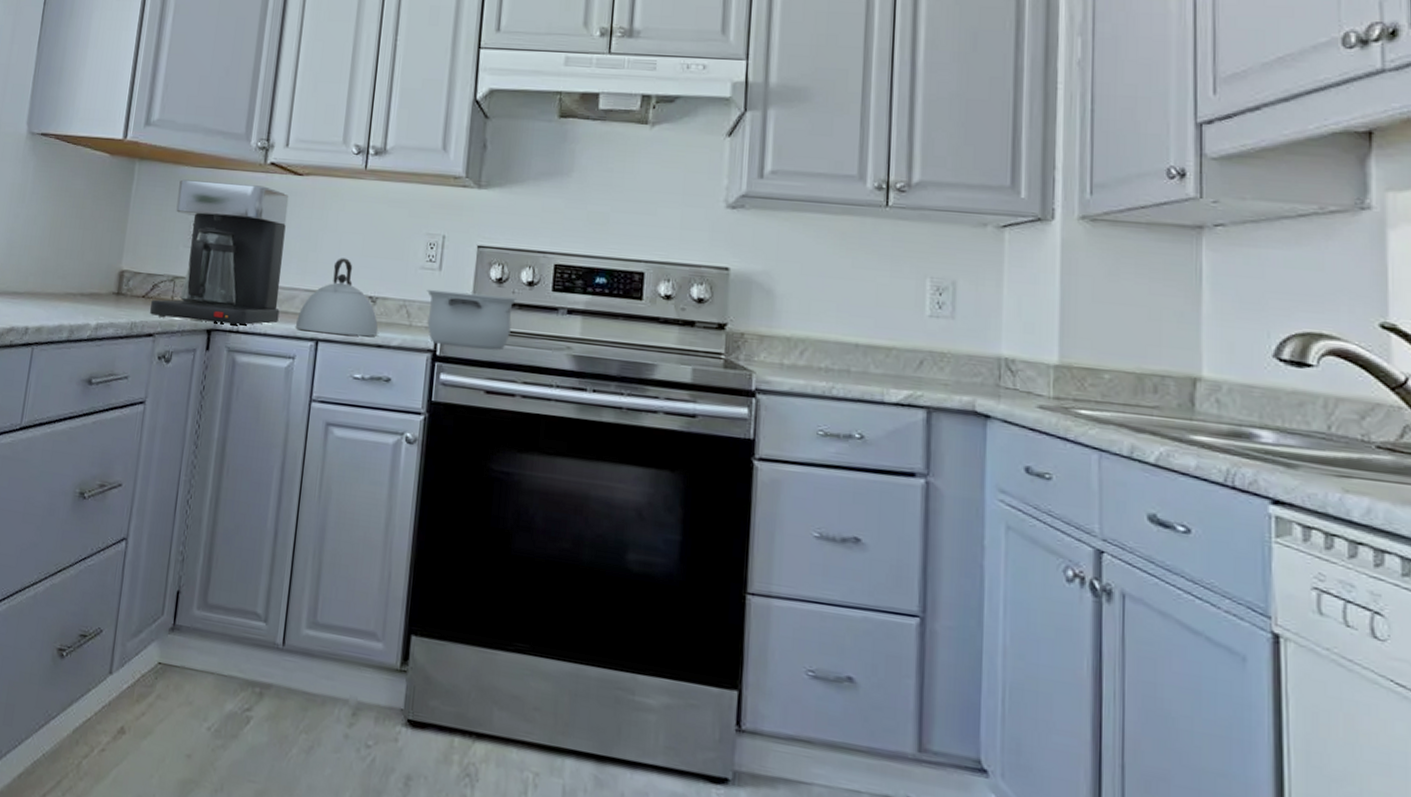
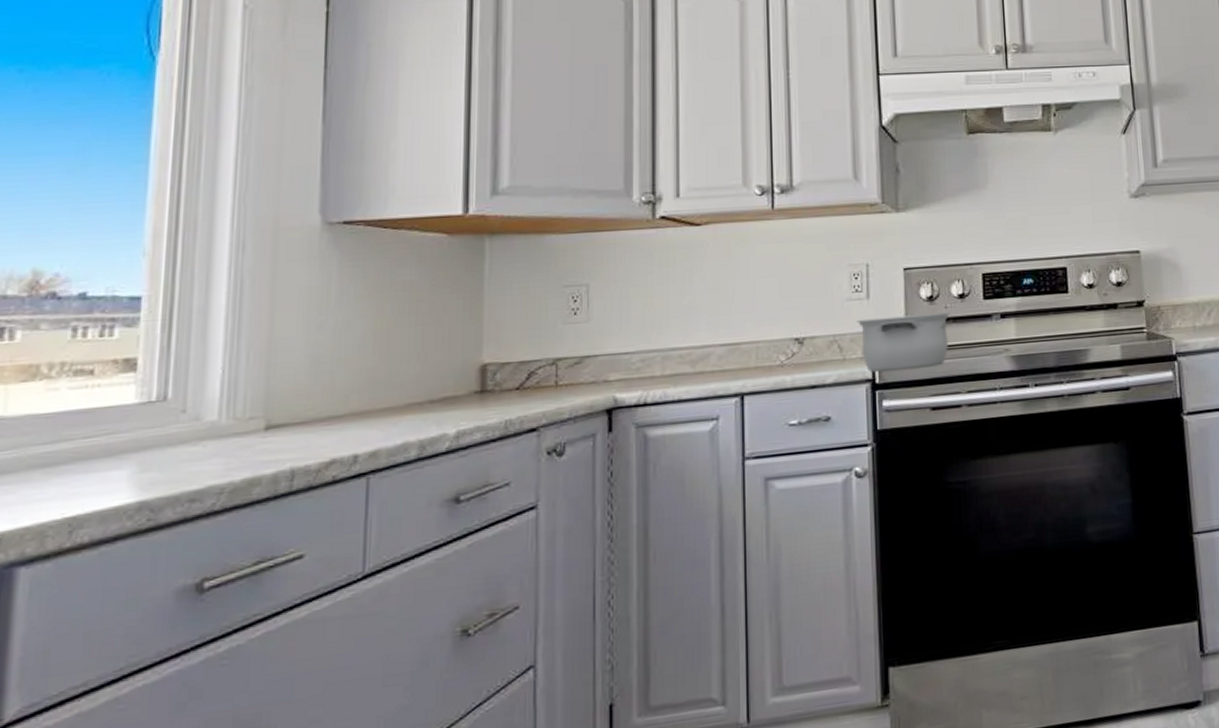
coffee maker: present [149,179,289,326] -> none [527,243,694,408]
kettle: present [295,258,379,337] -> none [714,304,810,388]

